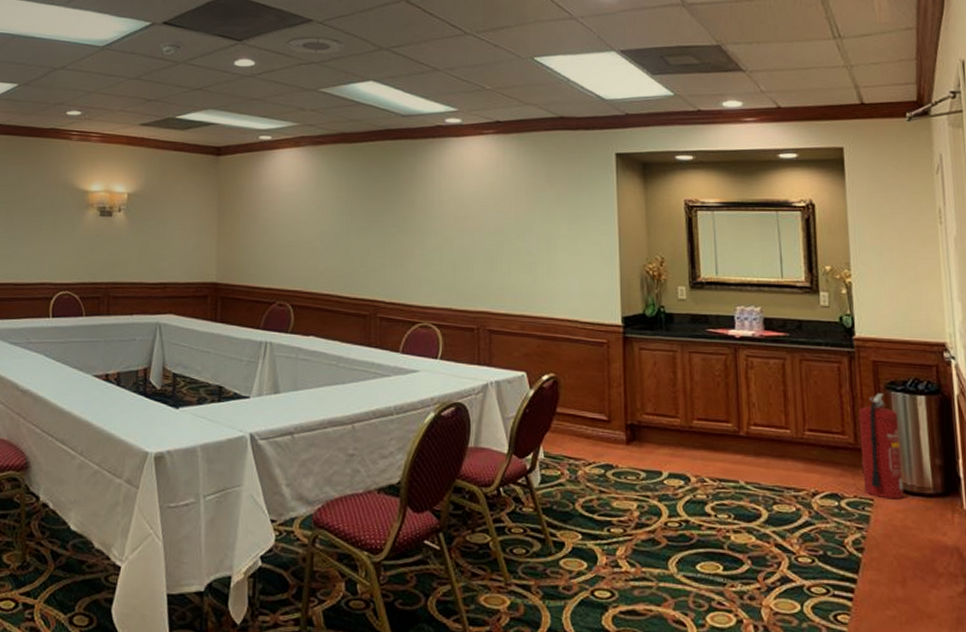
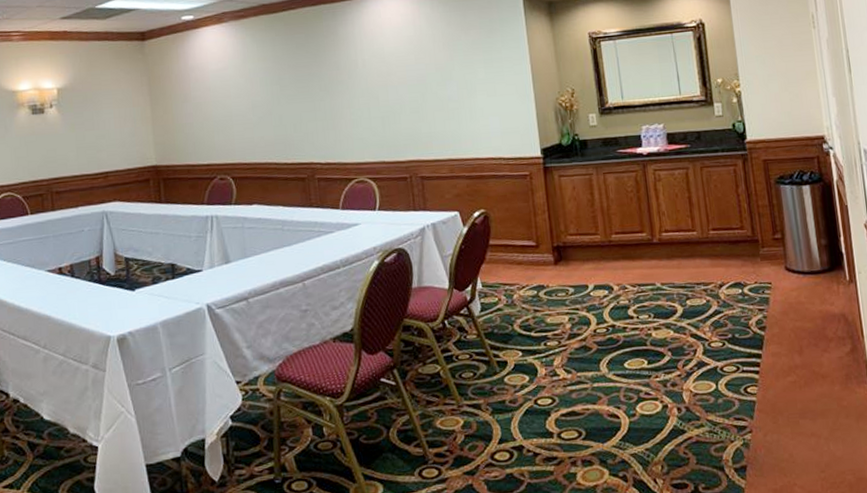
fire extinguisher: present [857,393,904,500] -> none [753,188,797,281]

